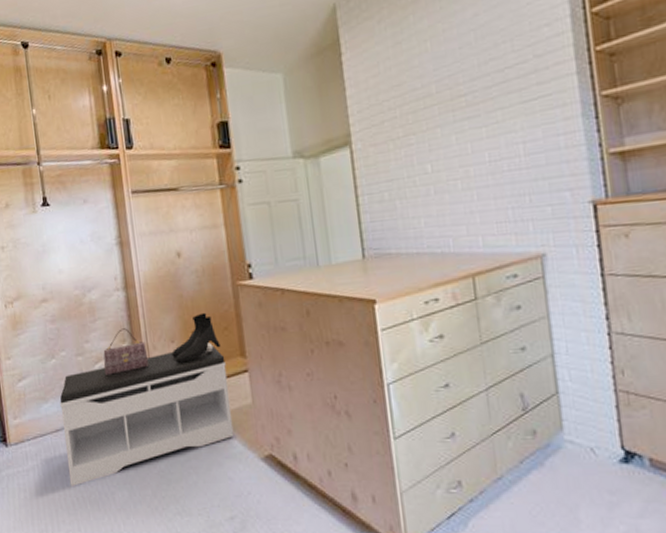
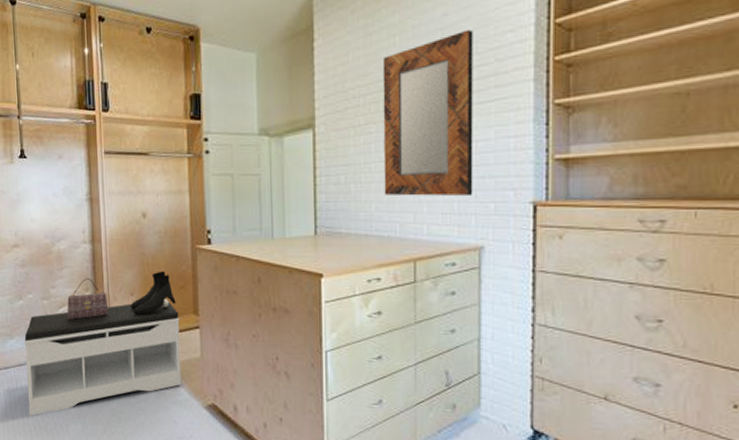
home mirror: none [415,27,528,209] -> present [382,29,473,197]

